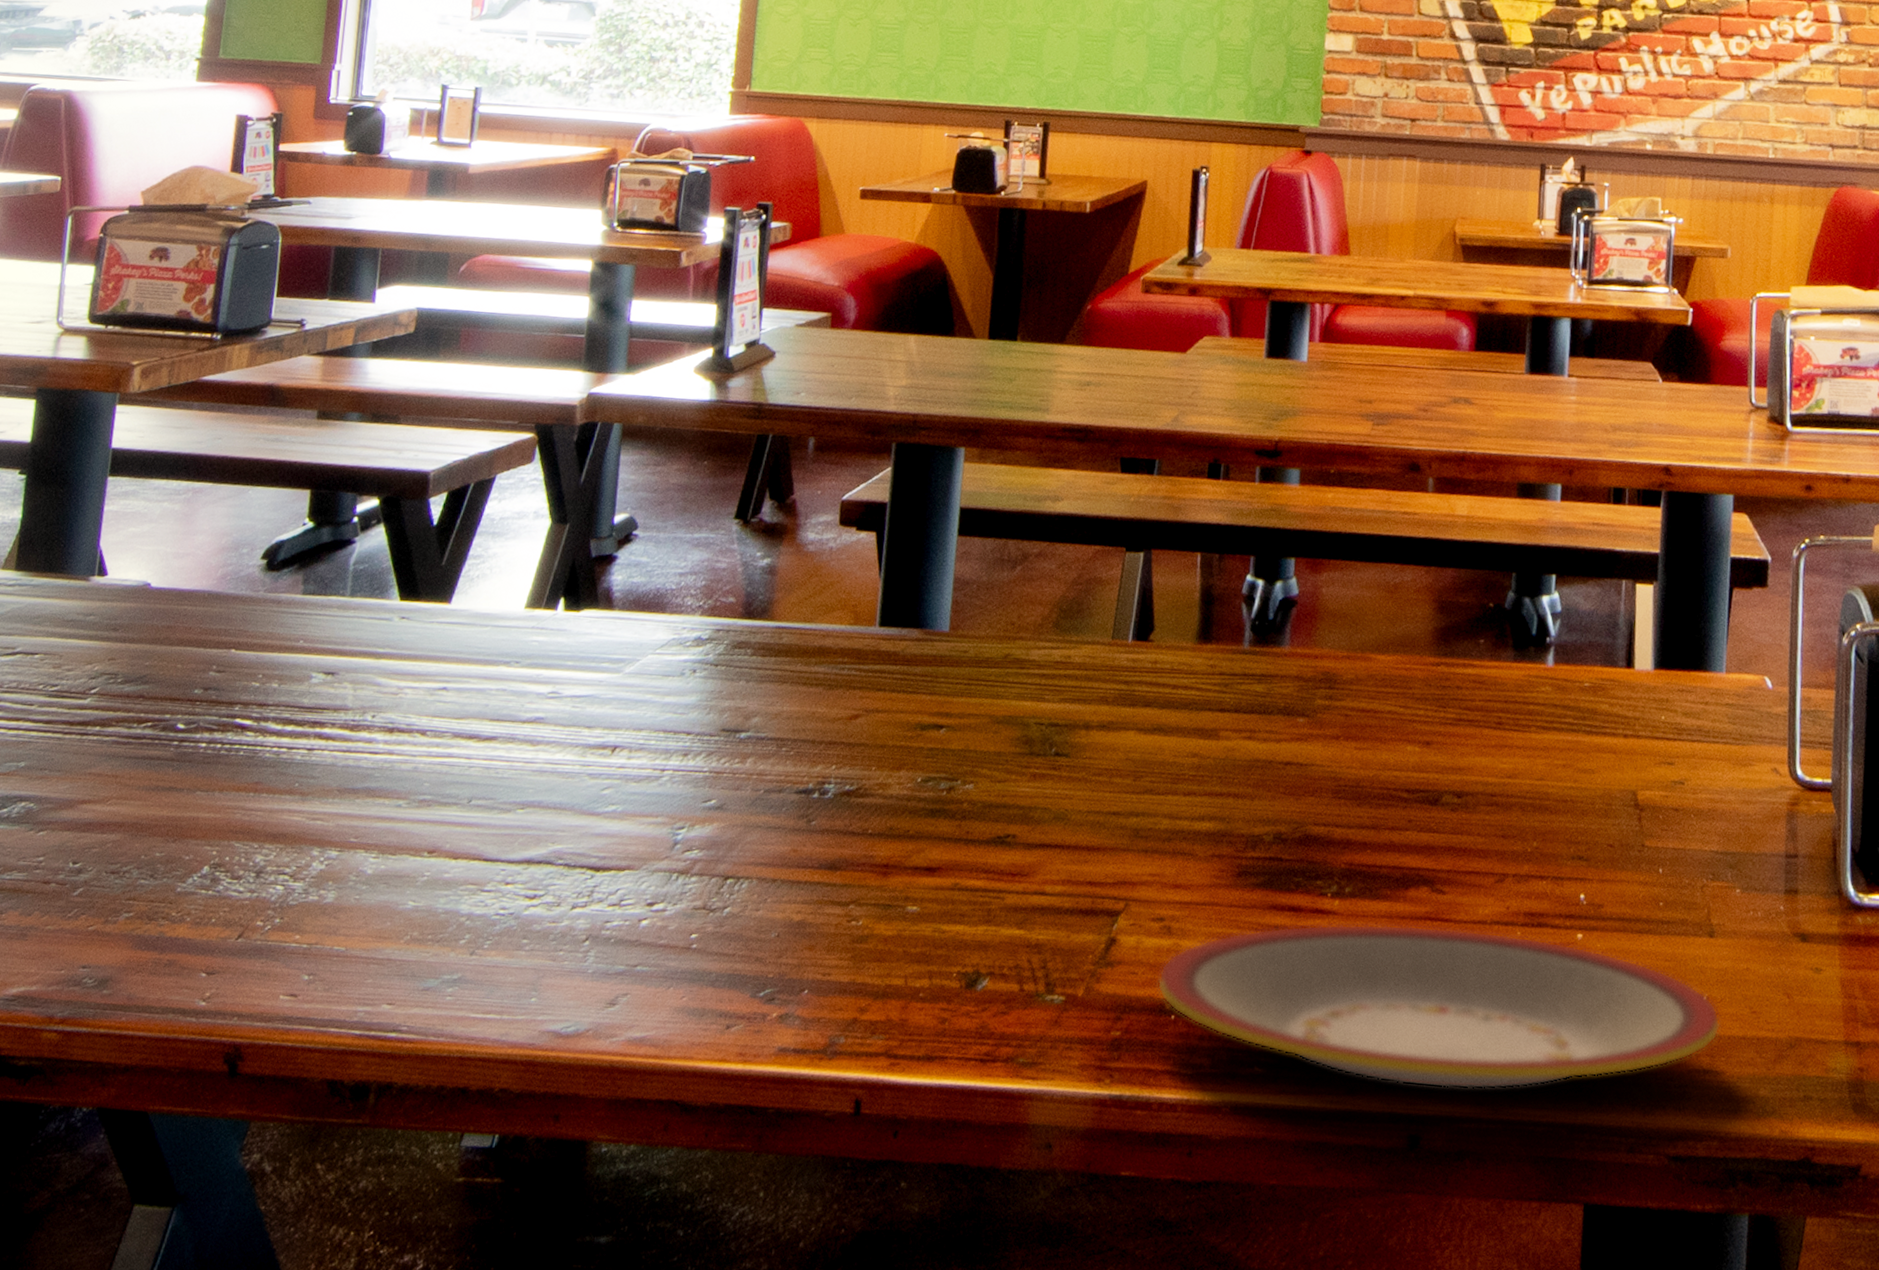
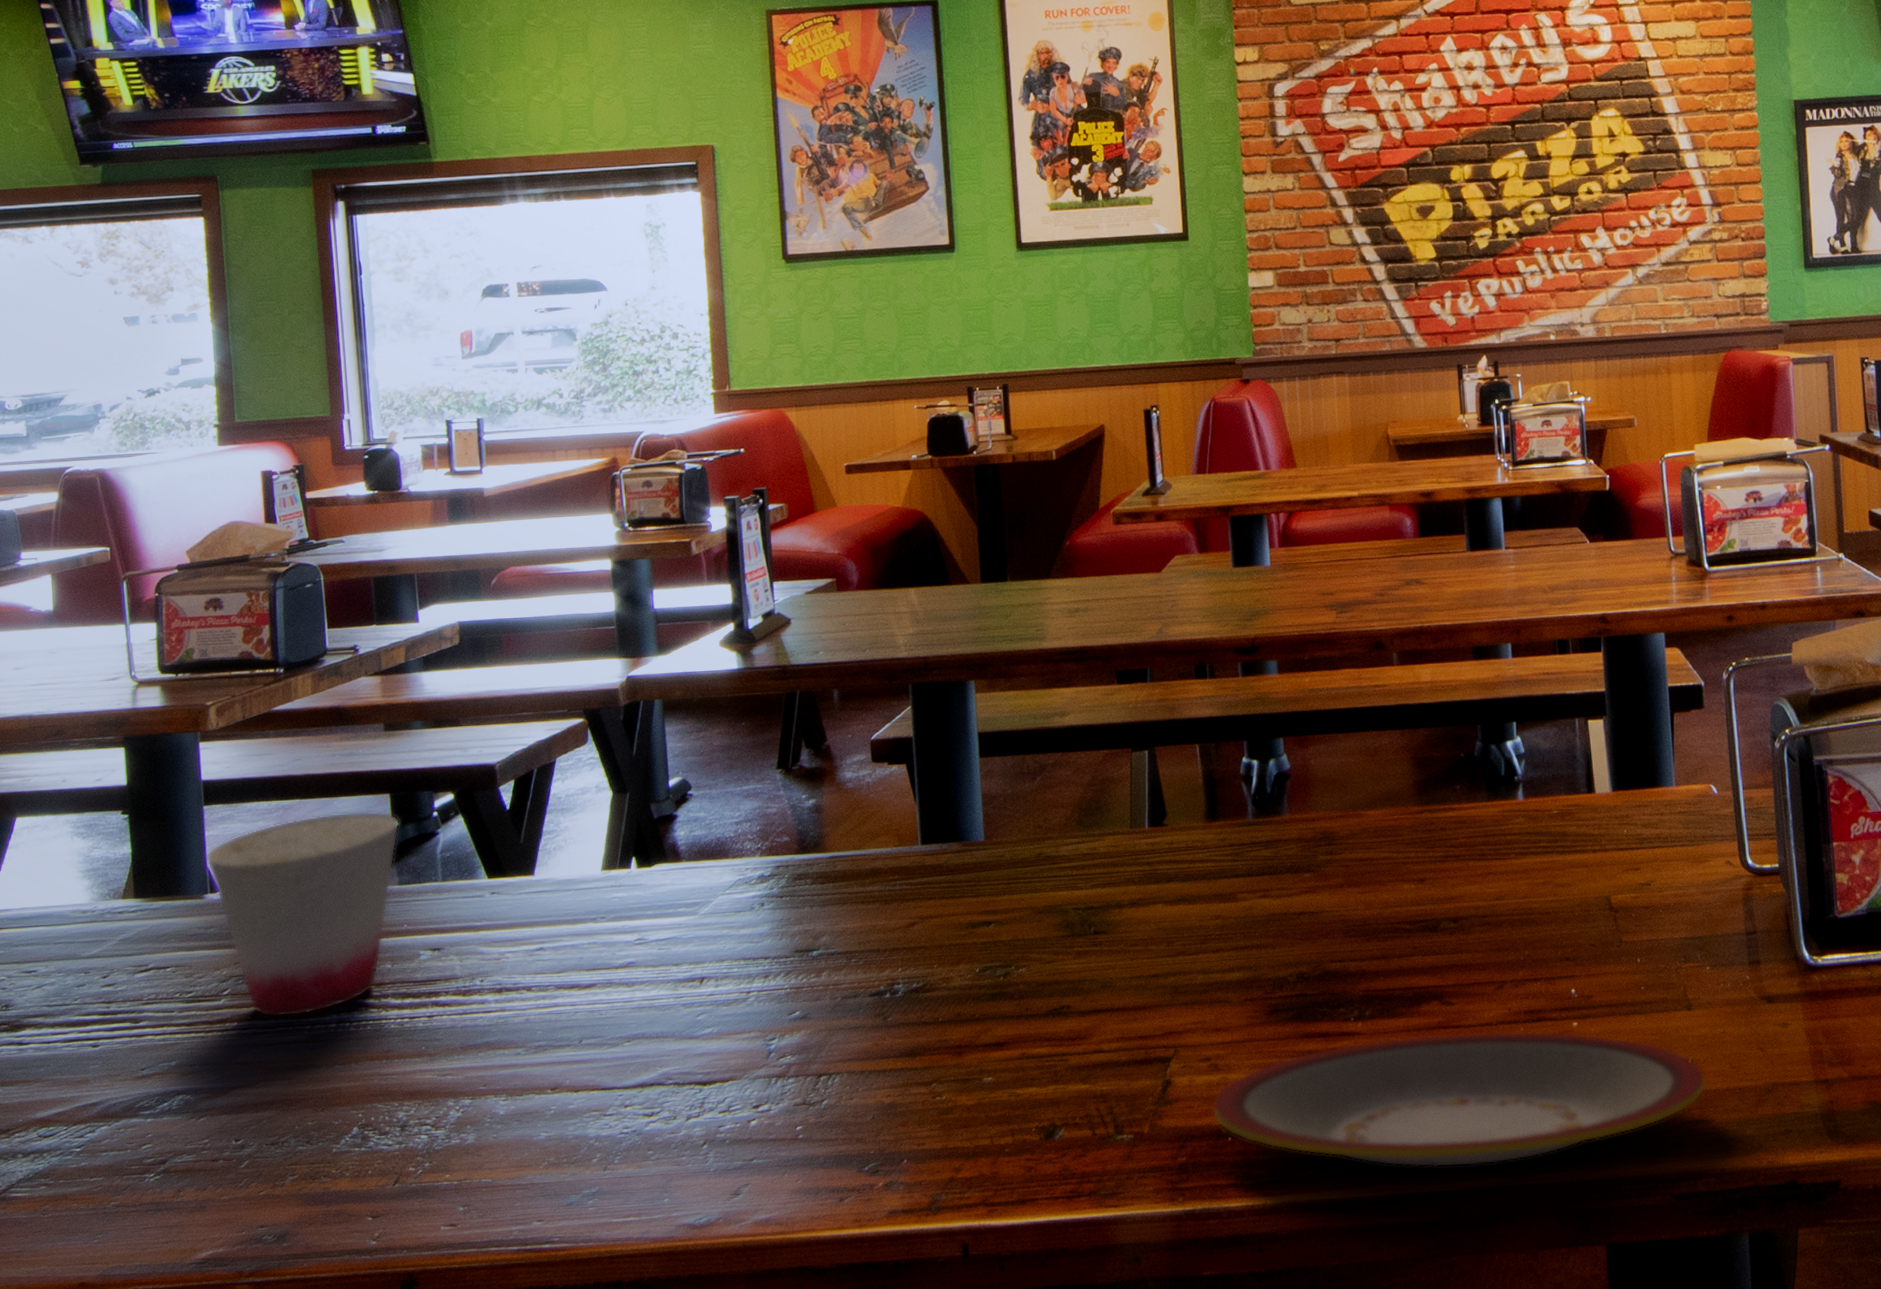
cup: none [99,503,317,729] -> present [205,811,400,1018]

